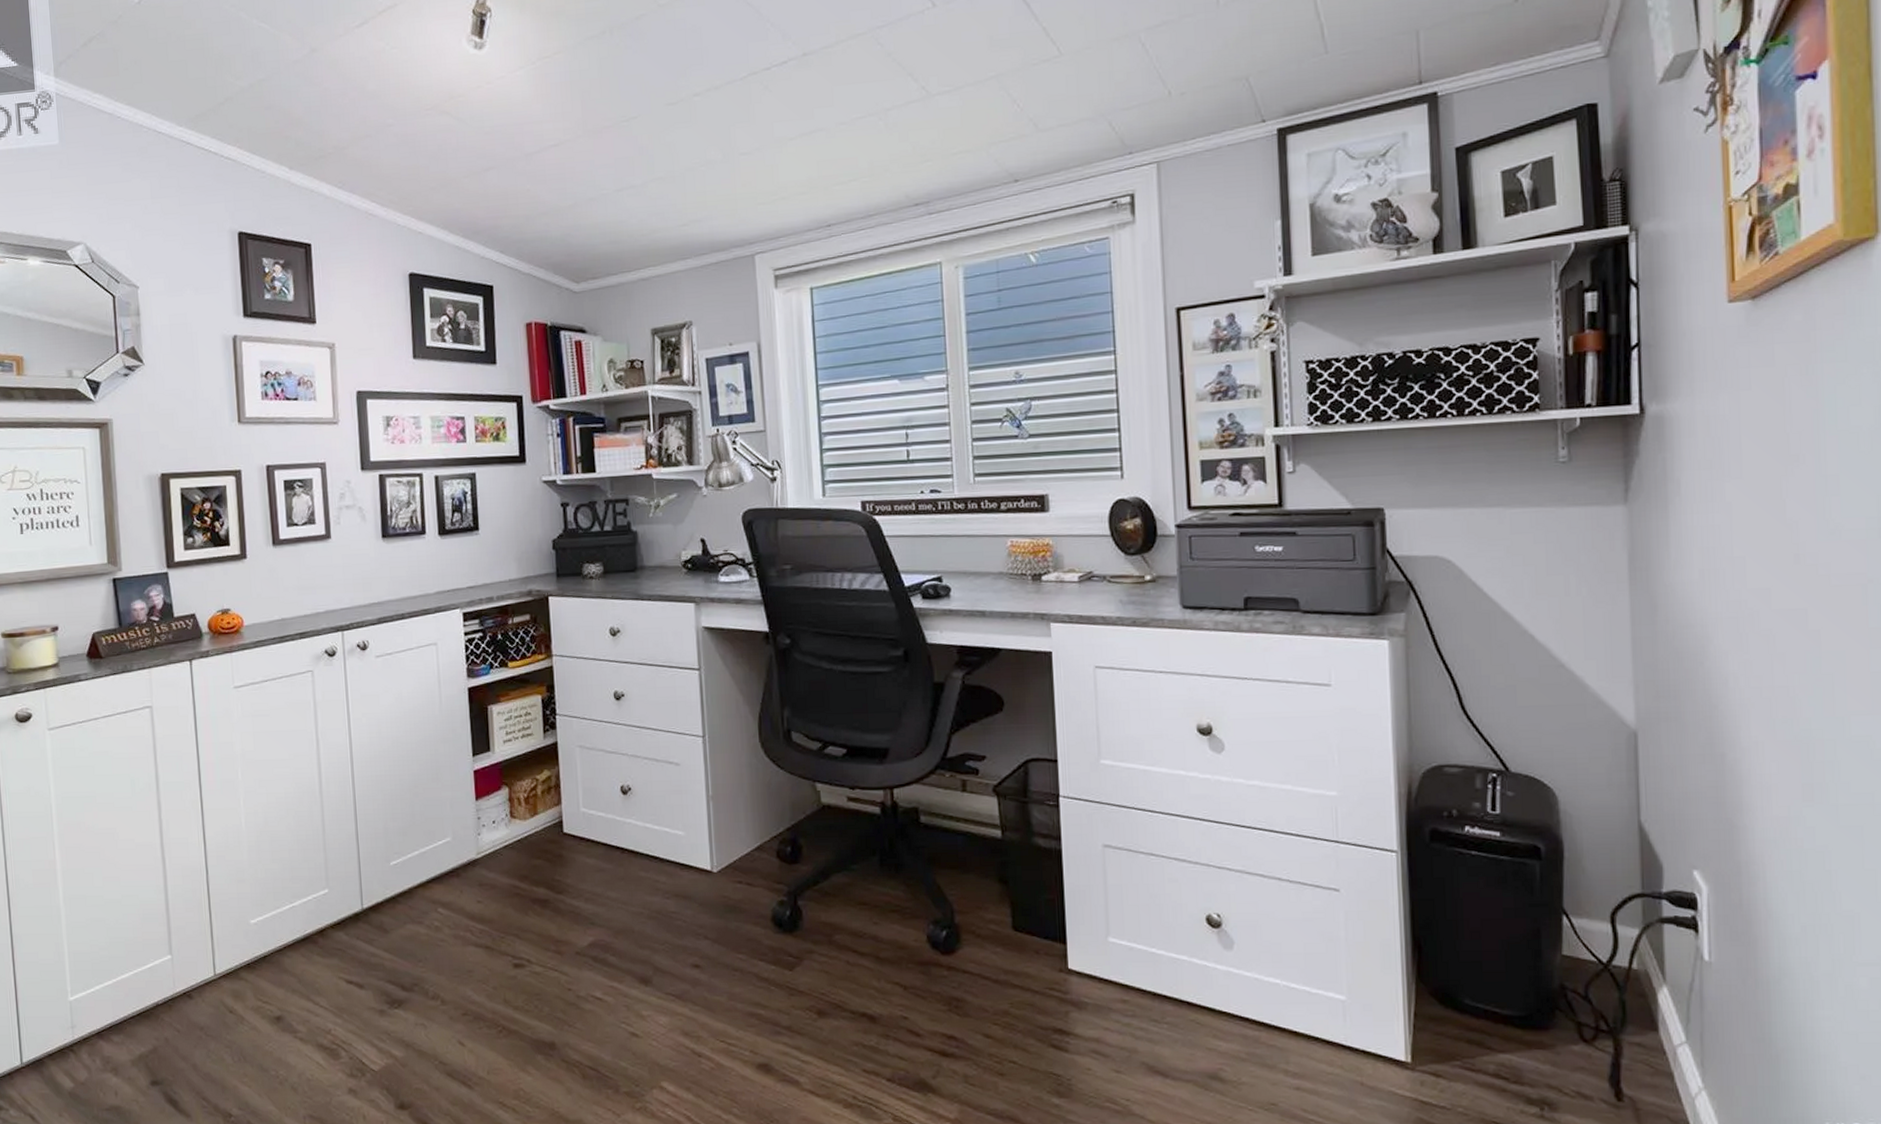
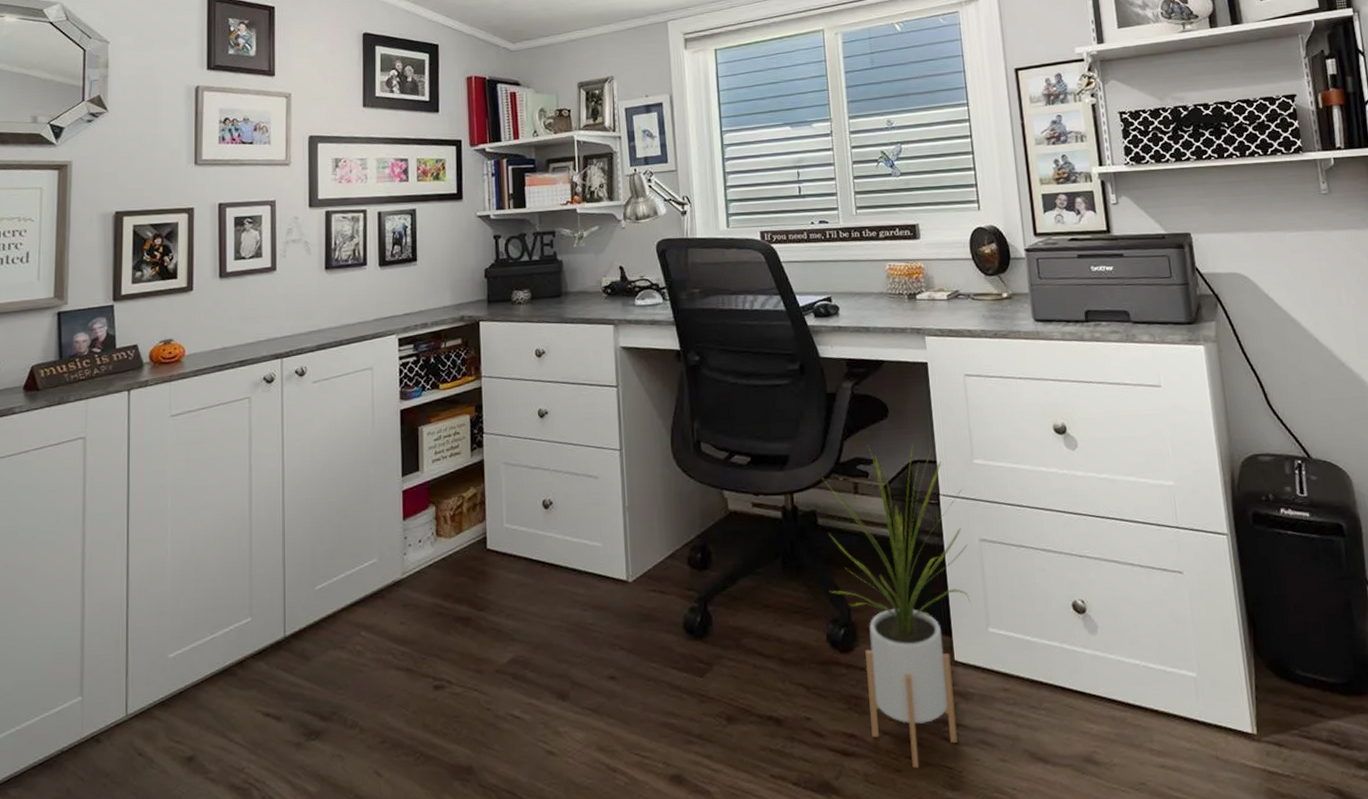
house plant: none [926,740,1089,1073] -> present [822,443,970,769]

